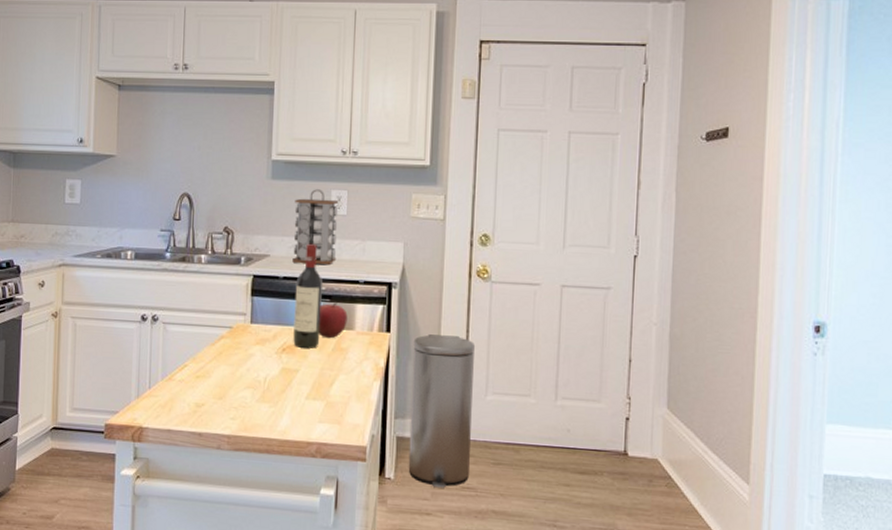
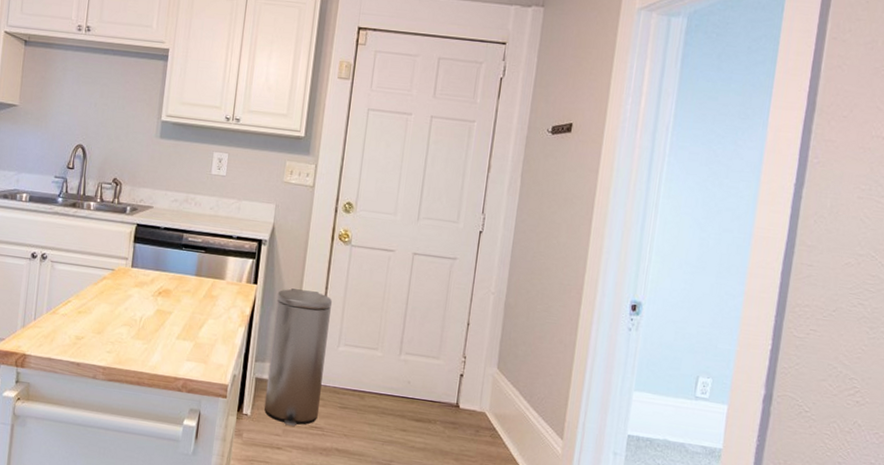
spice rack: present [292,188,339,265] -> none [173,149,220,220]
wine bottle: present [293,243,323,348] -> none [169,199,200,294]
fruit: present [319,302,348,339] -> none [192,254,220,286]

